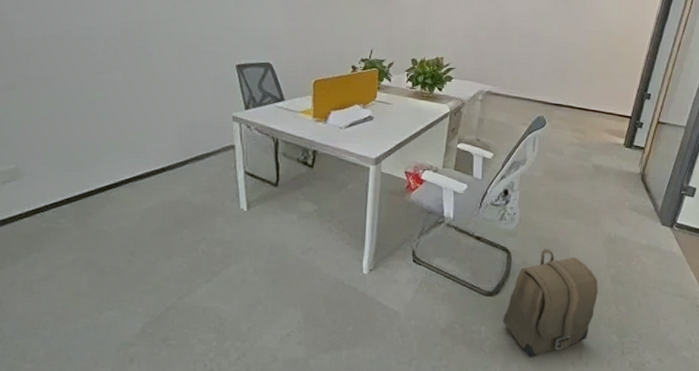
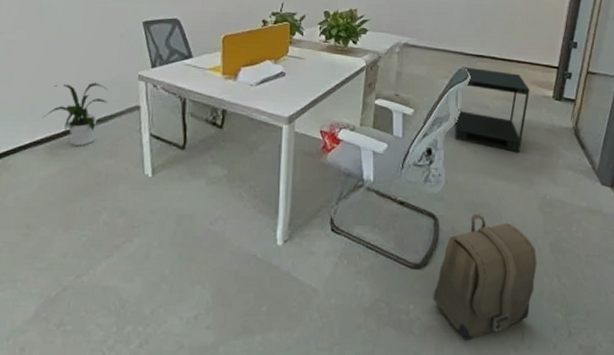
house plant: none [141,122,204,182] -> present [42,82,108,146]
side table: none [530,114,603,195] -> present [454,66,530,153]

